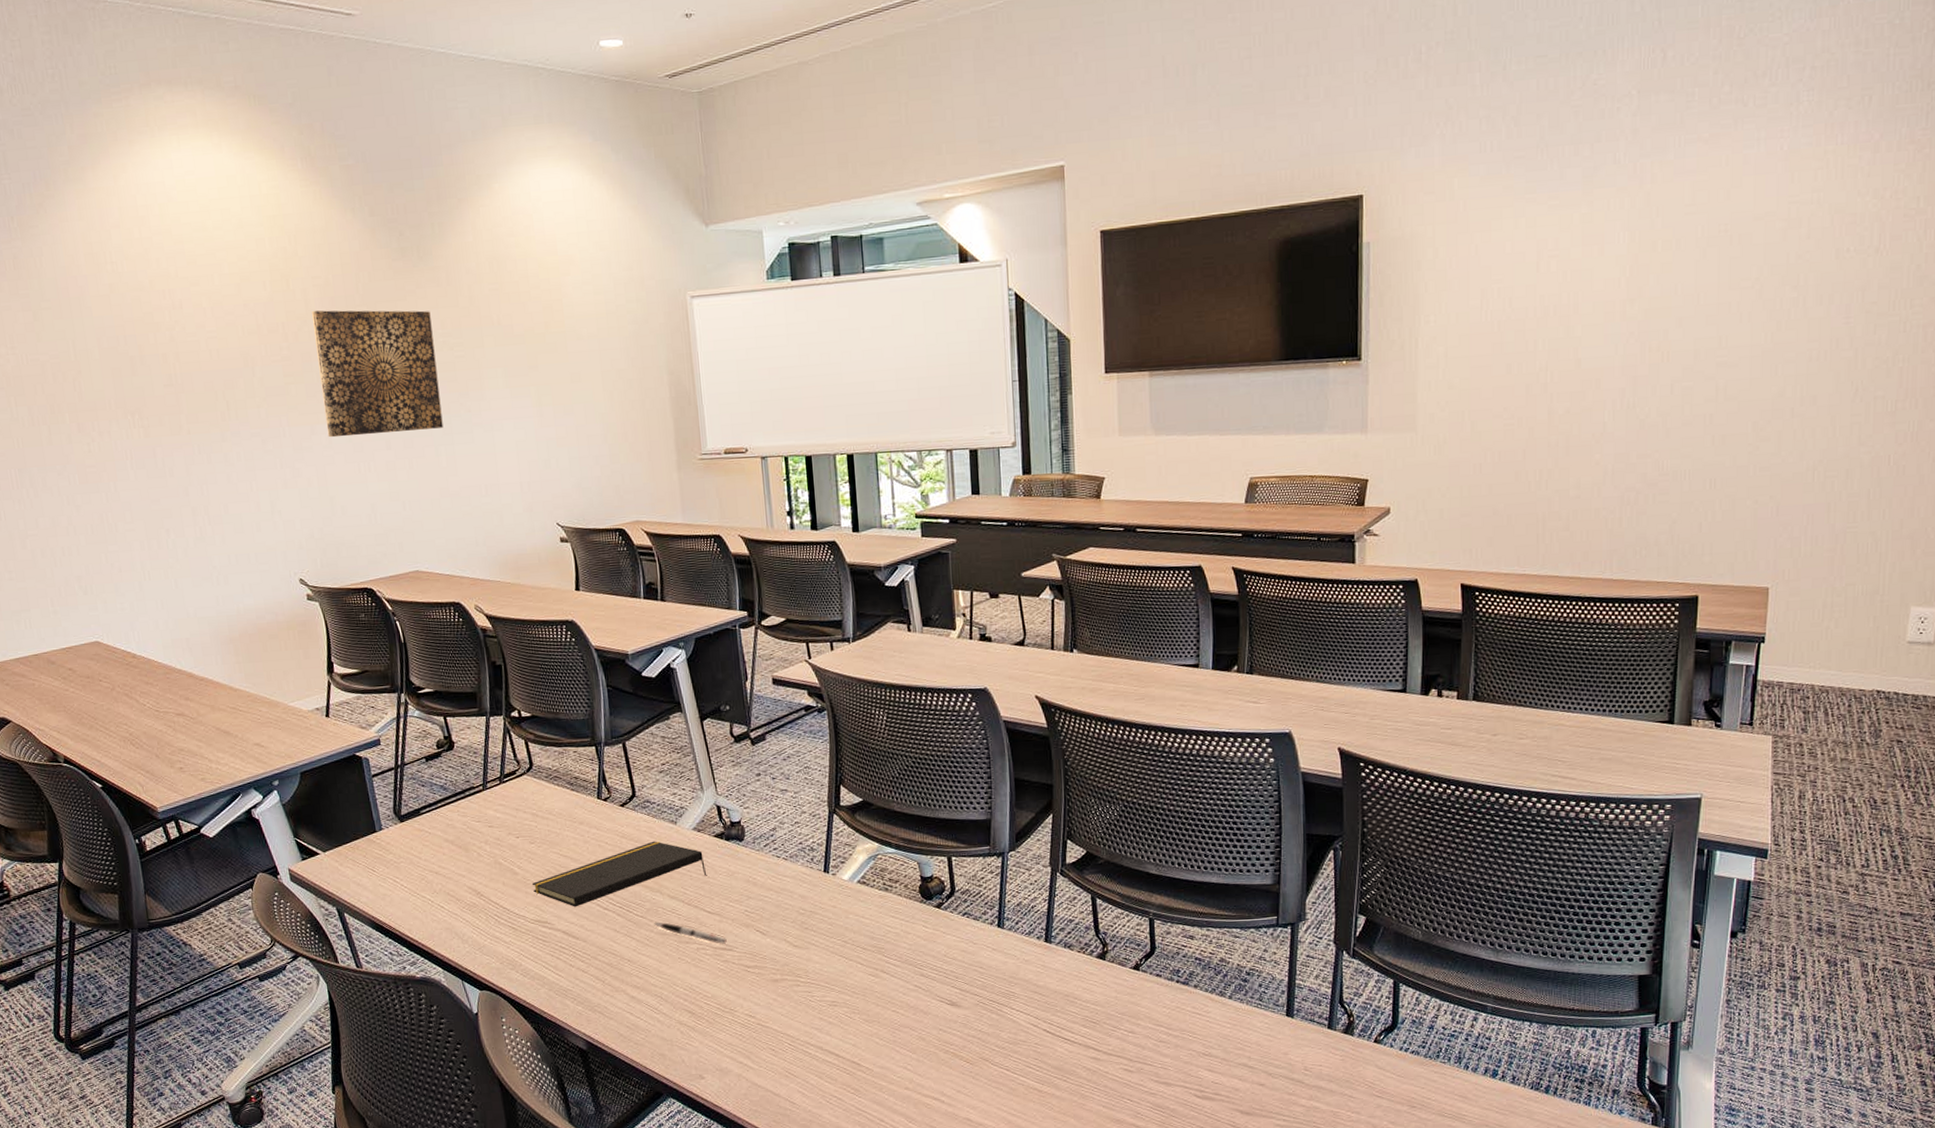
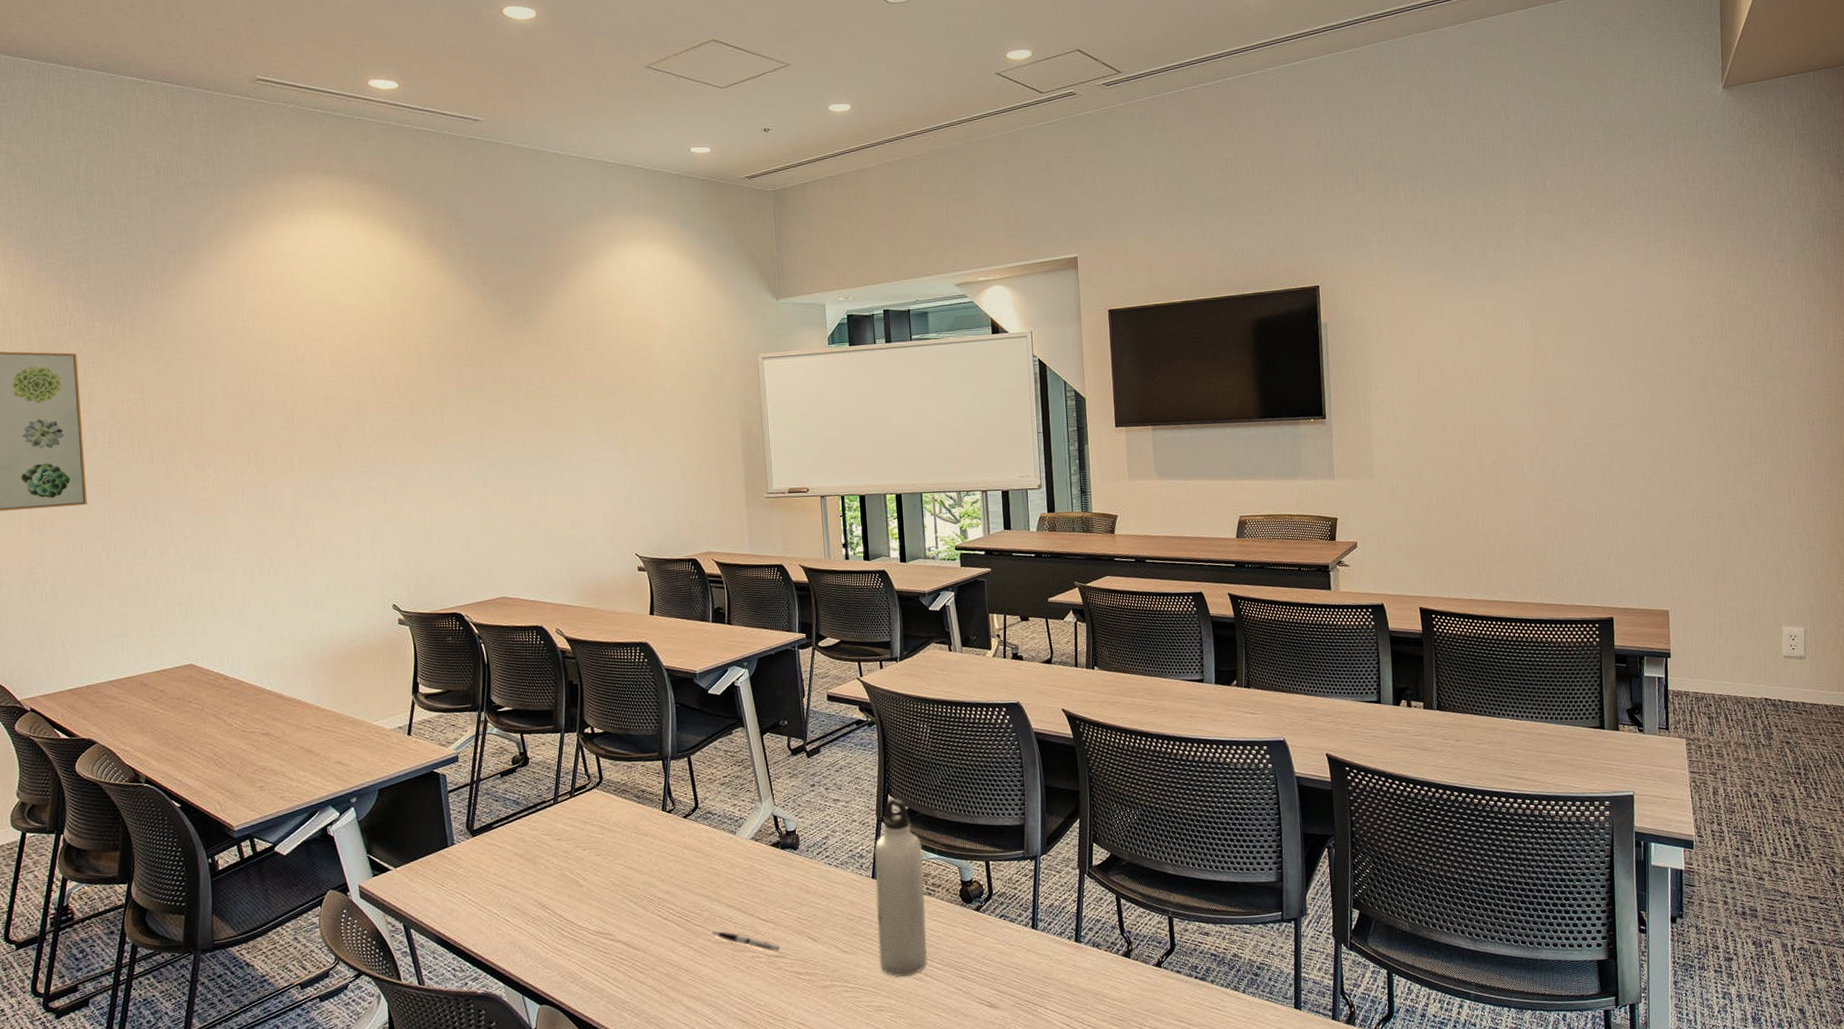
wall art: present [312,310,443,438] -> none [424,364,537,476]
notepad: present [531,841,707,907] -> none [596,851,763,918]
water bottle: none [825,789,885,973] -> present [873,798,928,977]

